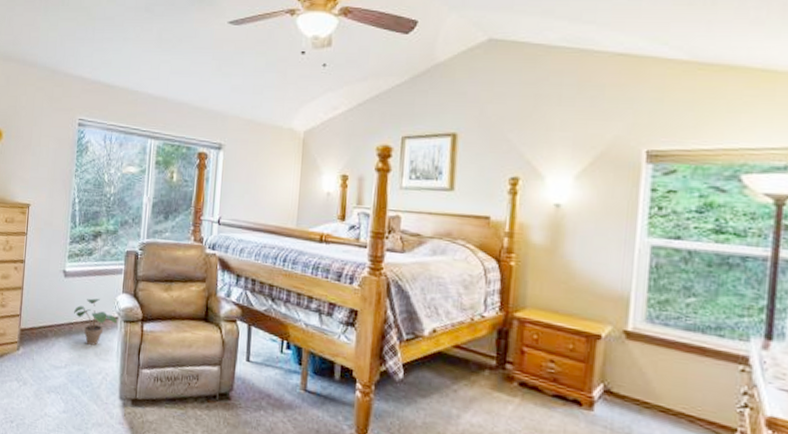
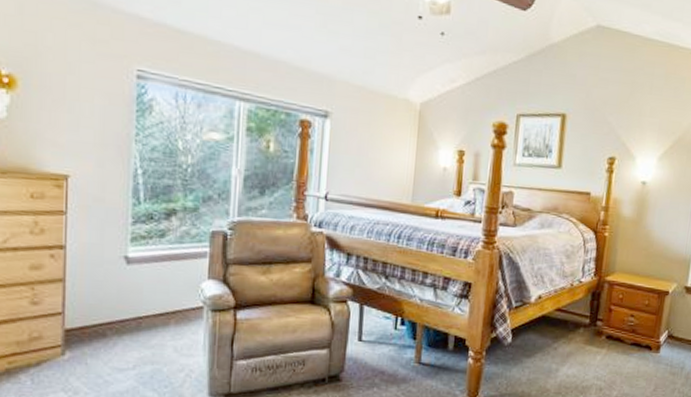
potted plant: present [74,298,118,346] -> none [143,286,203,340]

